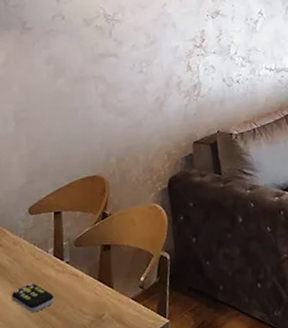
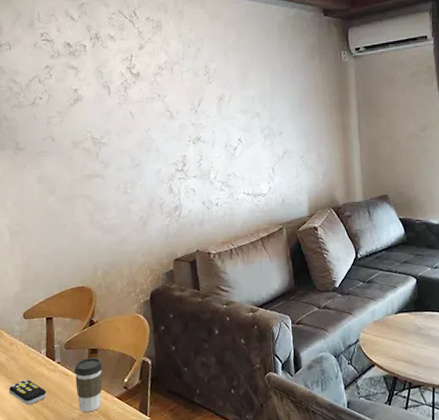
coffee cup: none [84,254,118,318] -> present [74,357,104,413]

